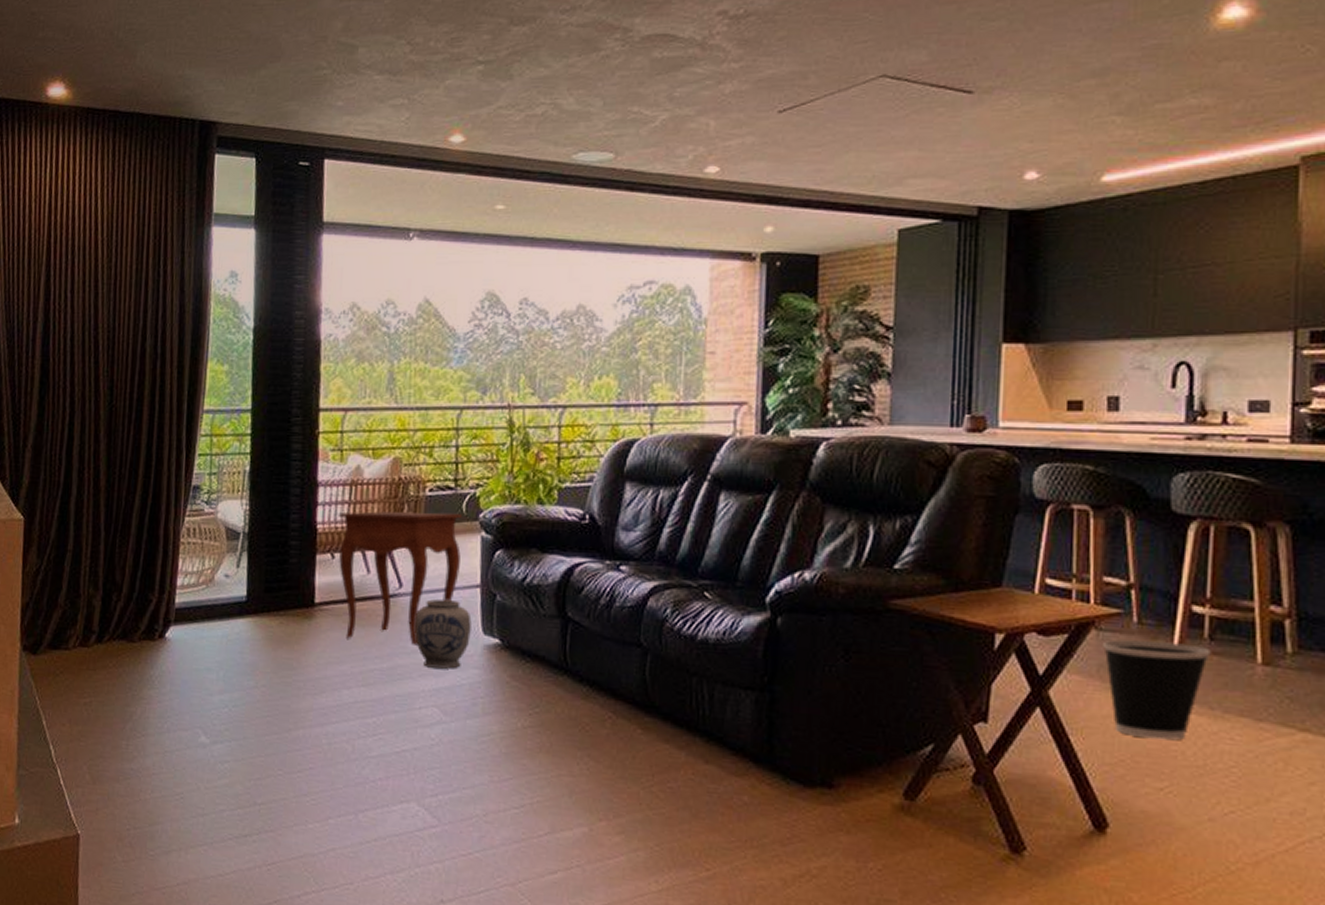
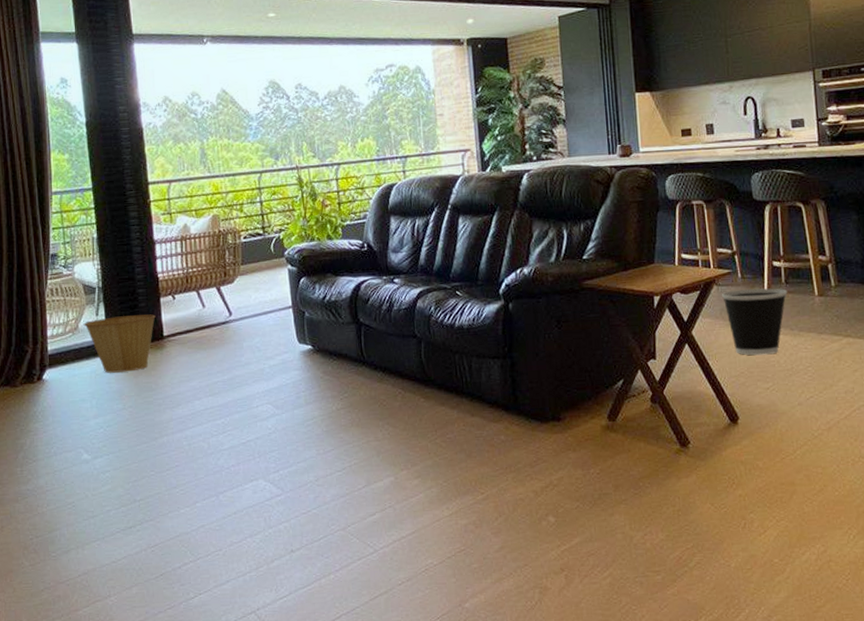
basket: none [220,571,308,642] -> present [83,314,156,373]
side table: present [338,511,463,645] -> none [174,253,275,361]
vase: present [414,599,472,669] -> none [244,320,289,374]

